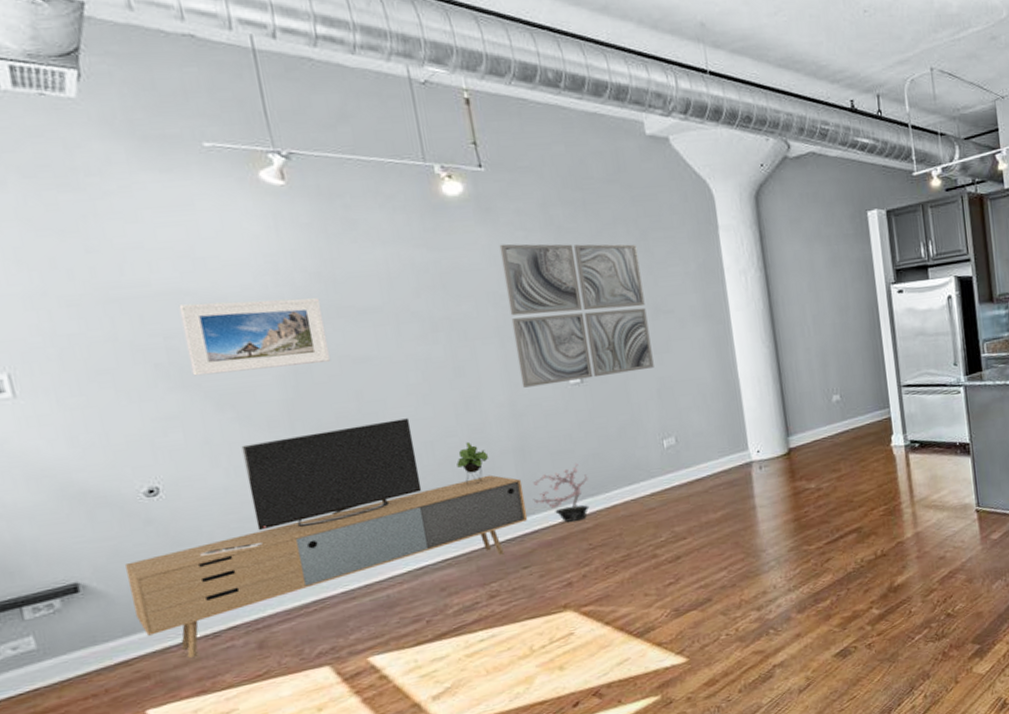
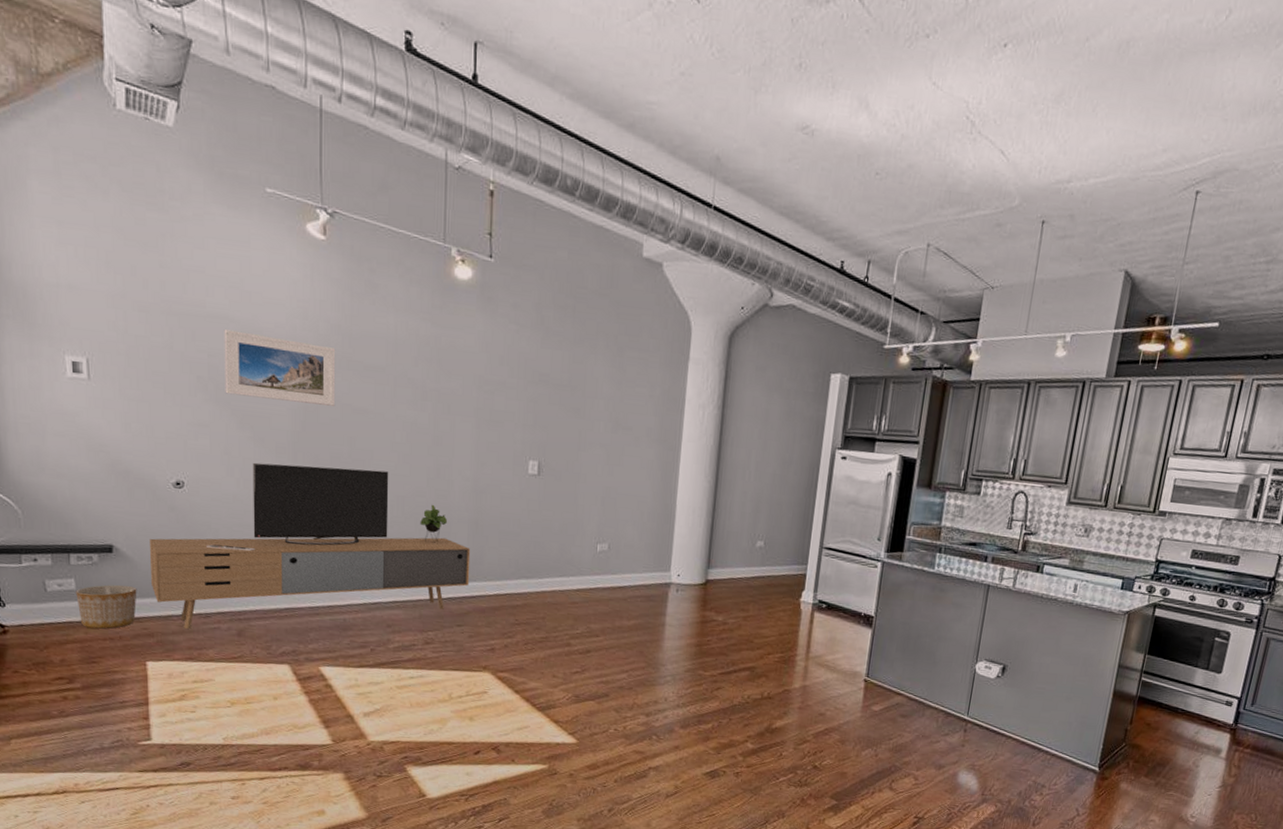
planter: none [37,625,123,691] -> present [76,584,137,629]
wall art: present [499,243,654,388] -> none [487,333,612,477]
potted plant: present [533,463,590,522] -> none [476,545,527,597]

